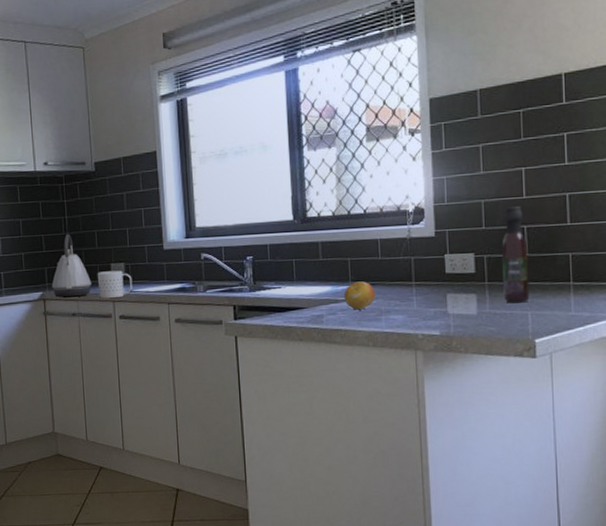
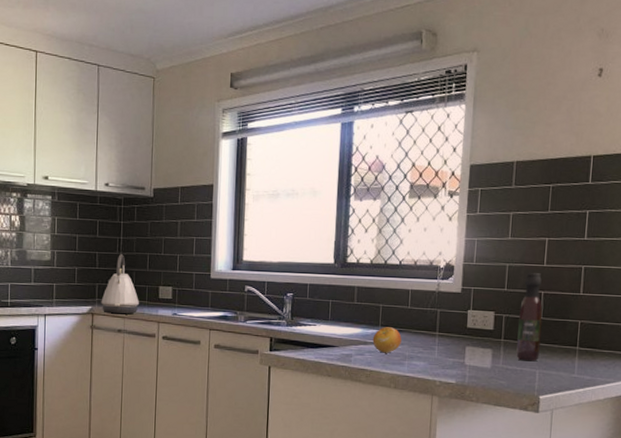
mug: present [97,270,133,299] -> none [145,293,178,320]

